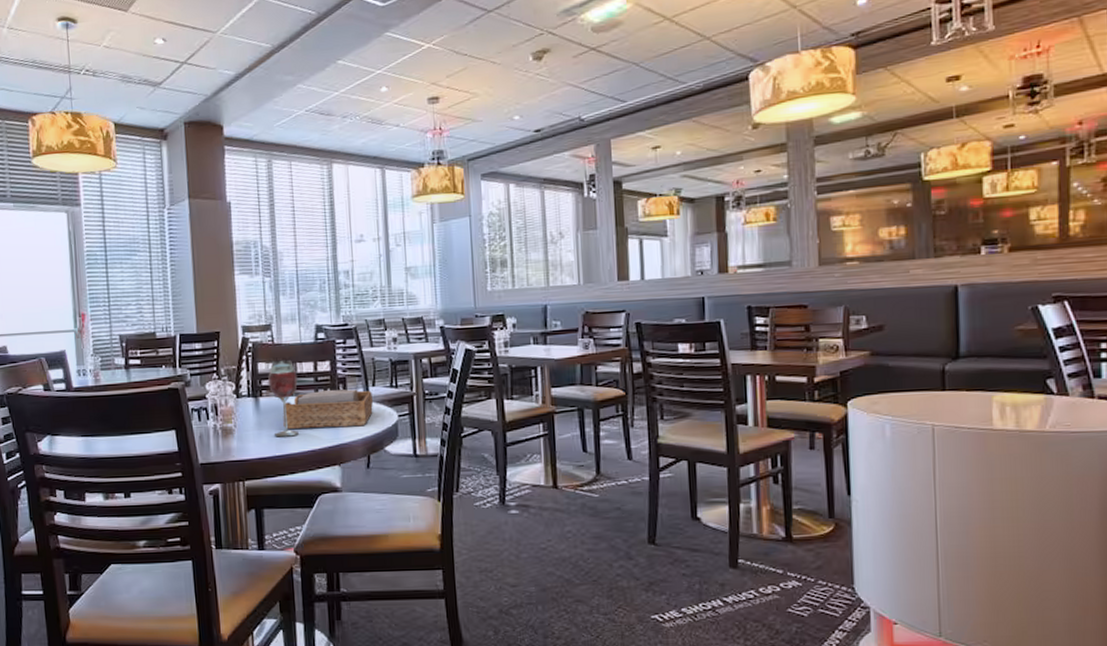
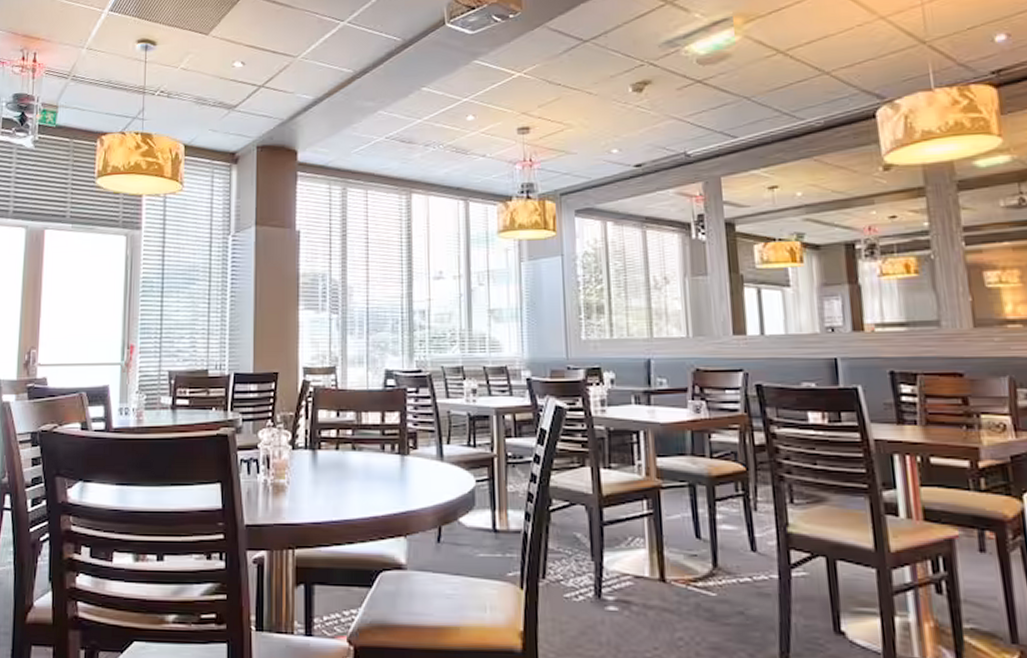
wineglass: present [268,360,299,437] -> none [329,409,362,499]
napkin holder: present [283,389,374,430] -> none [343,446,448,491]

